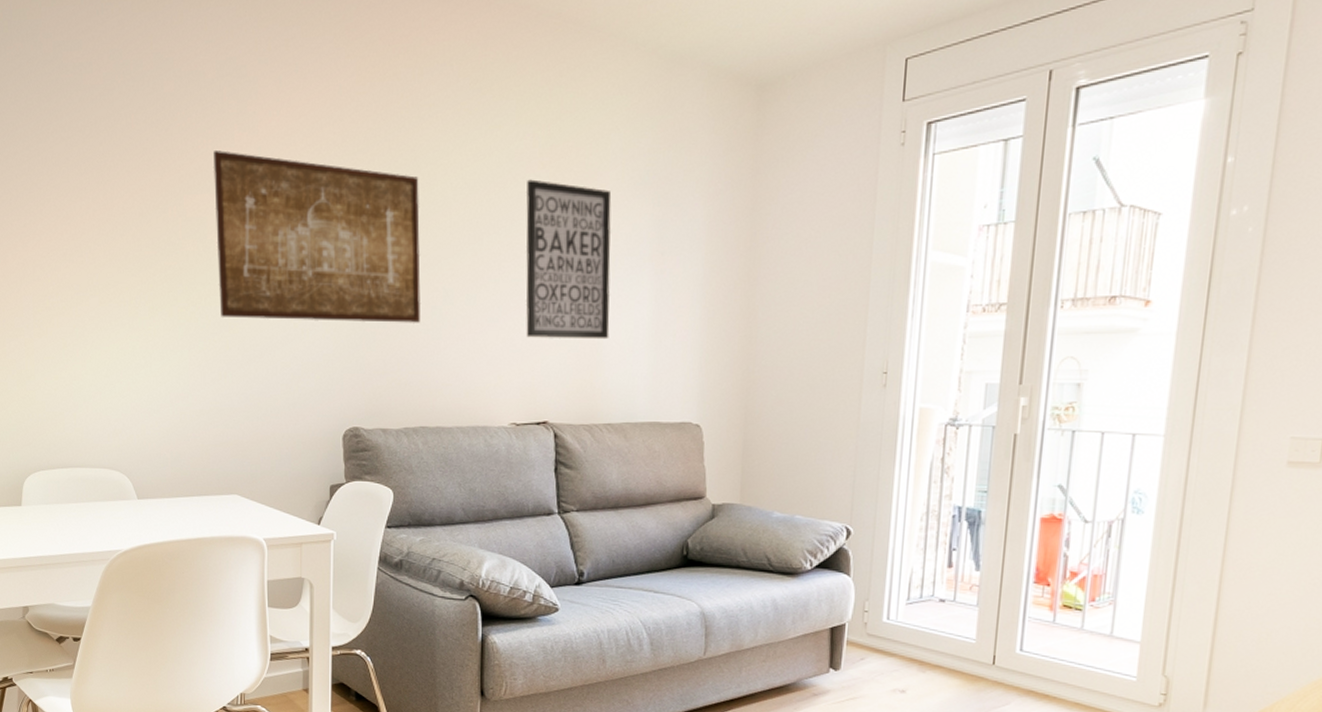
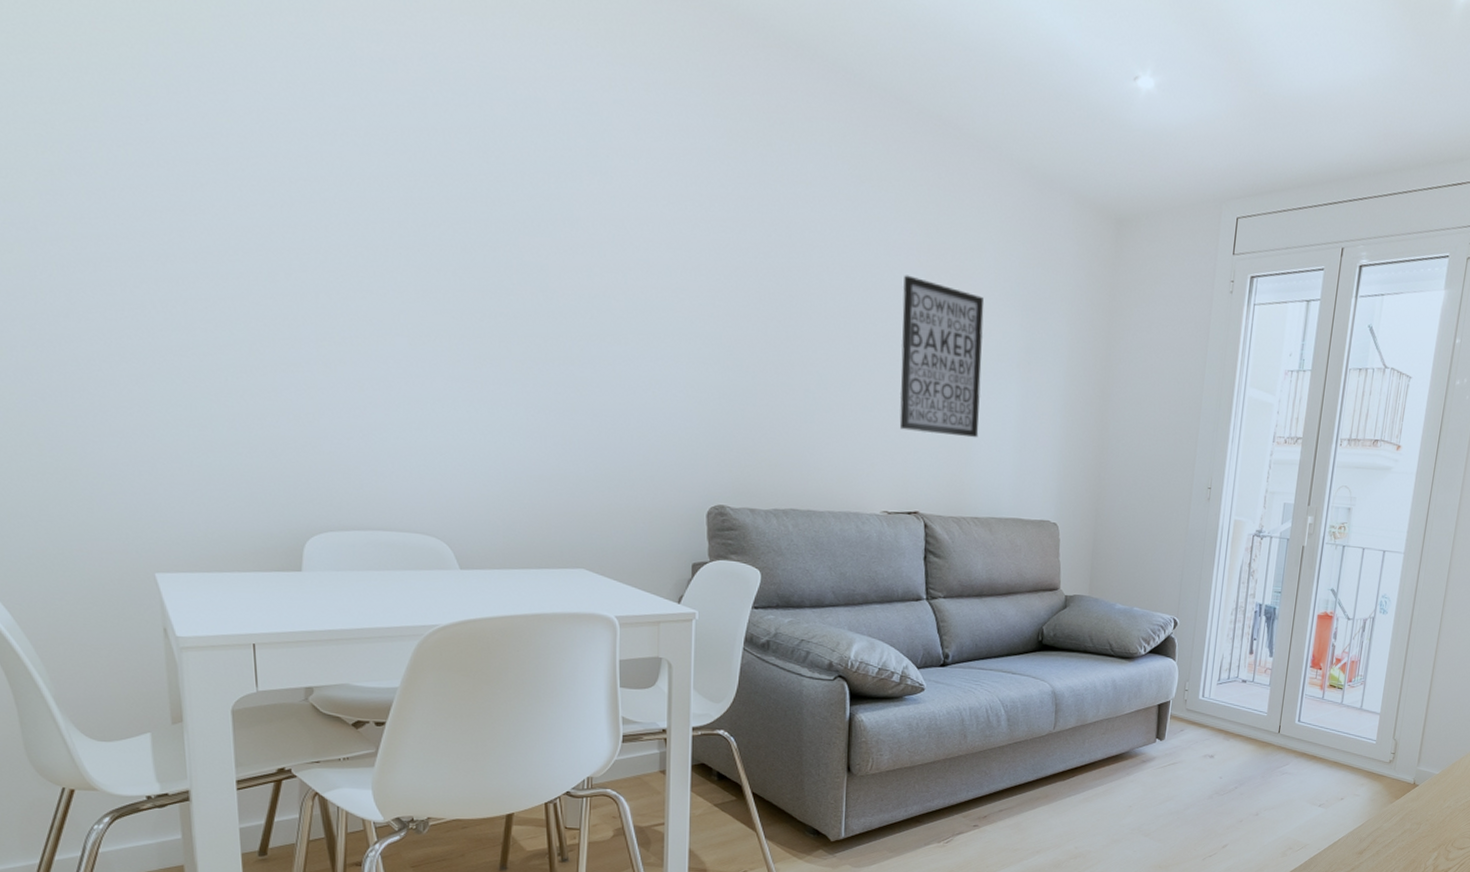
wall art: present [213,150,421,323] -> none [556,191,794,405]

